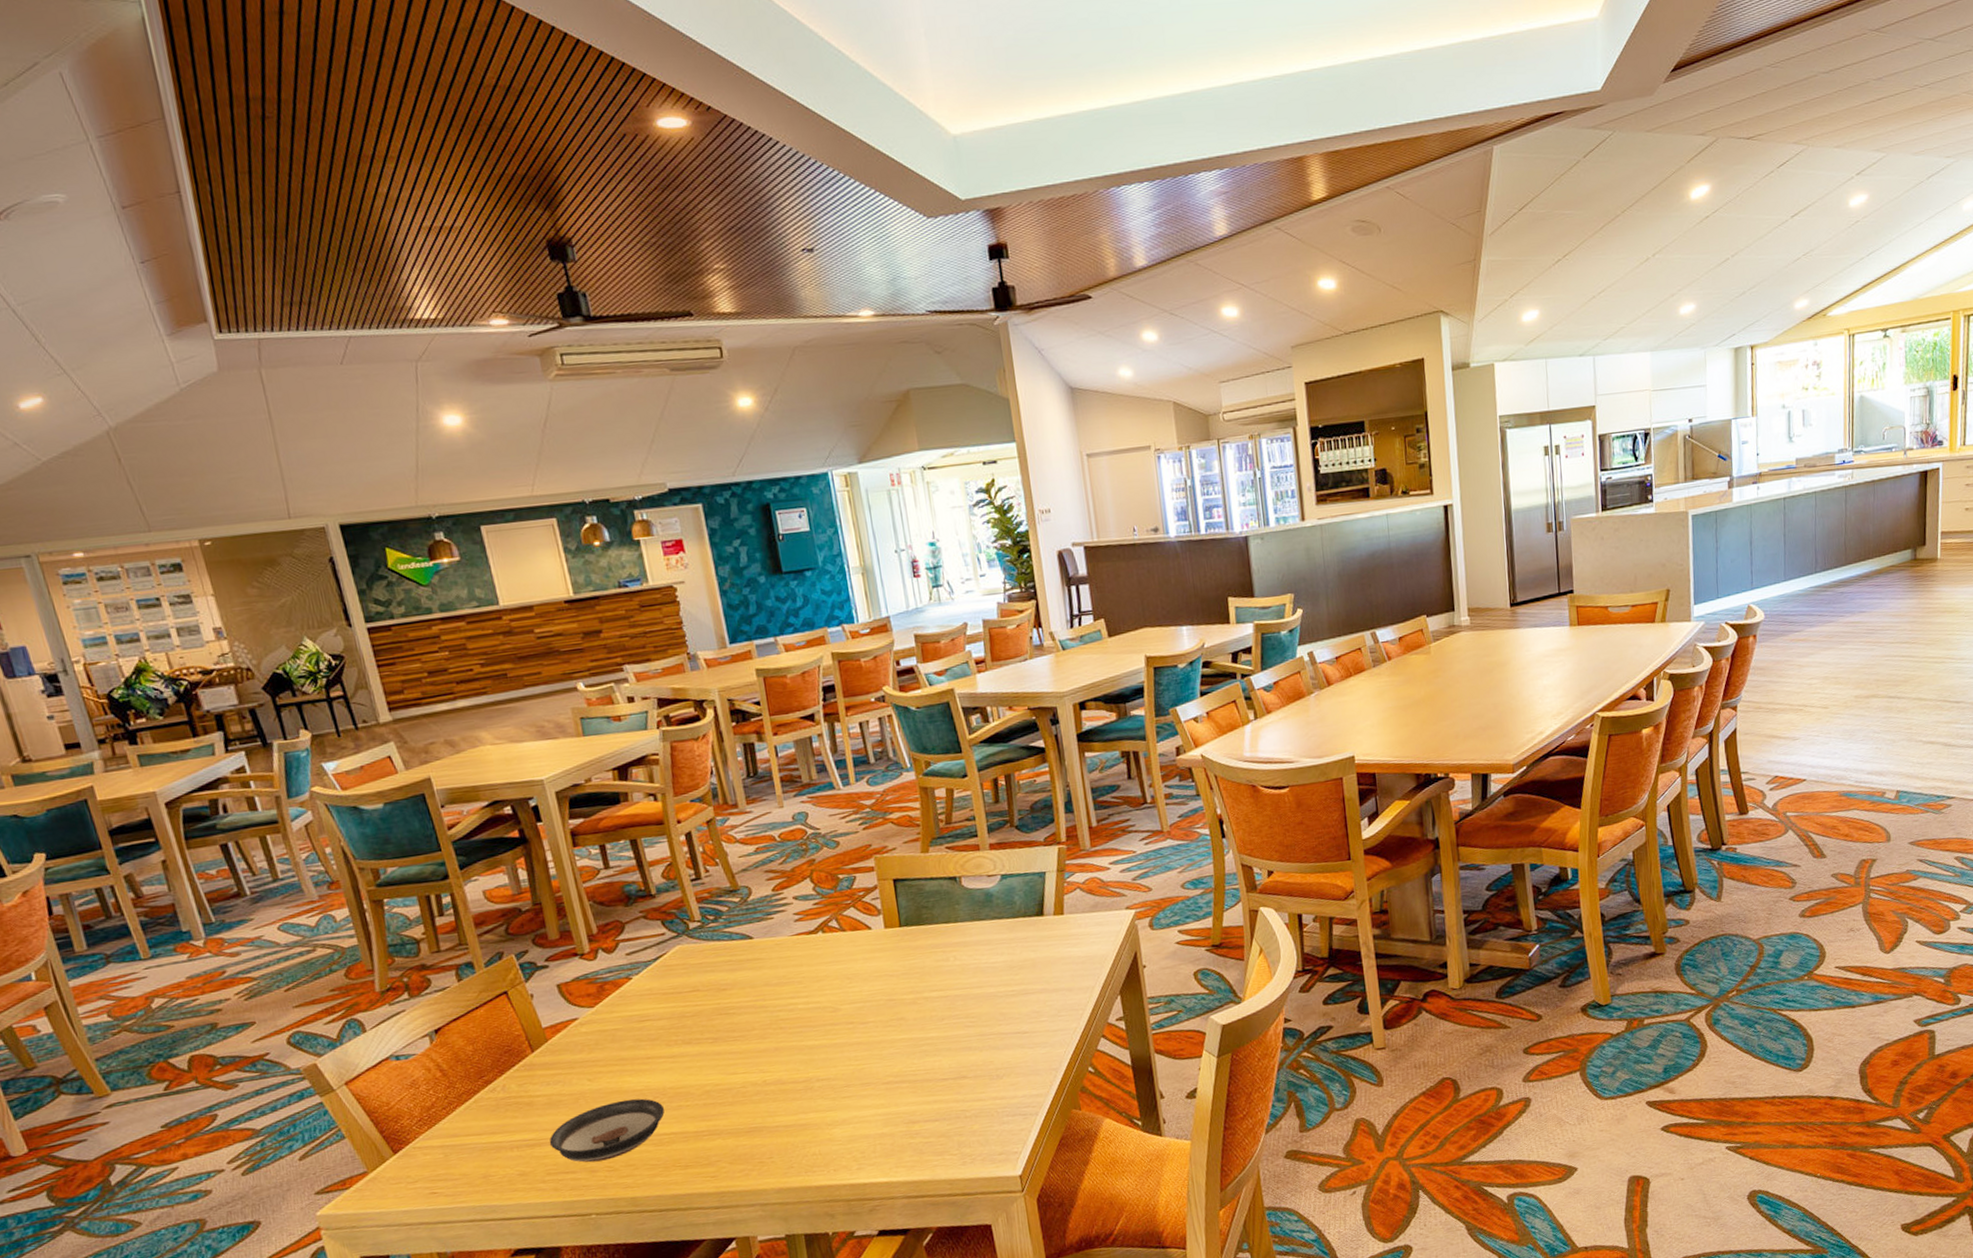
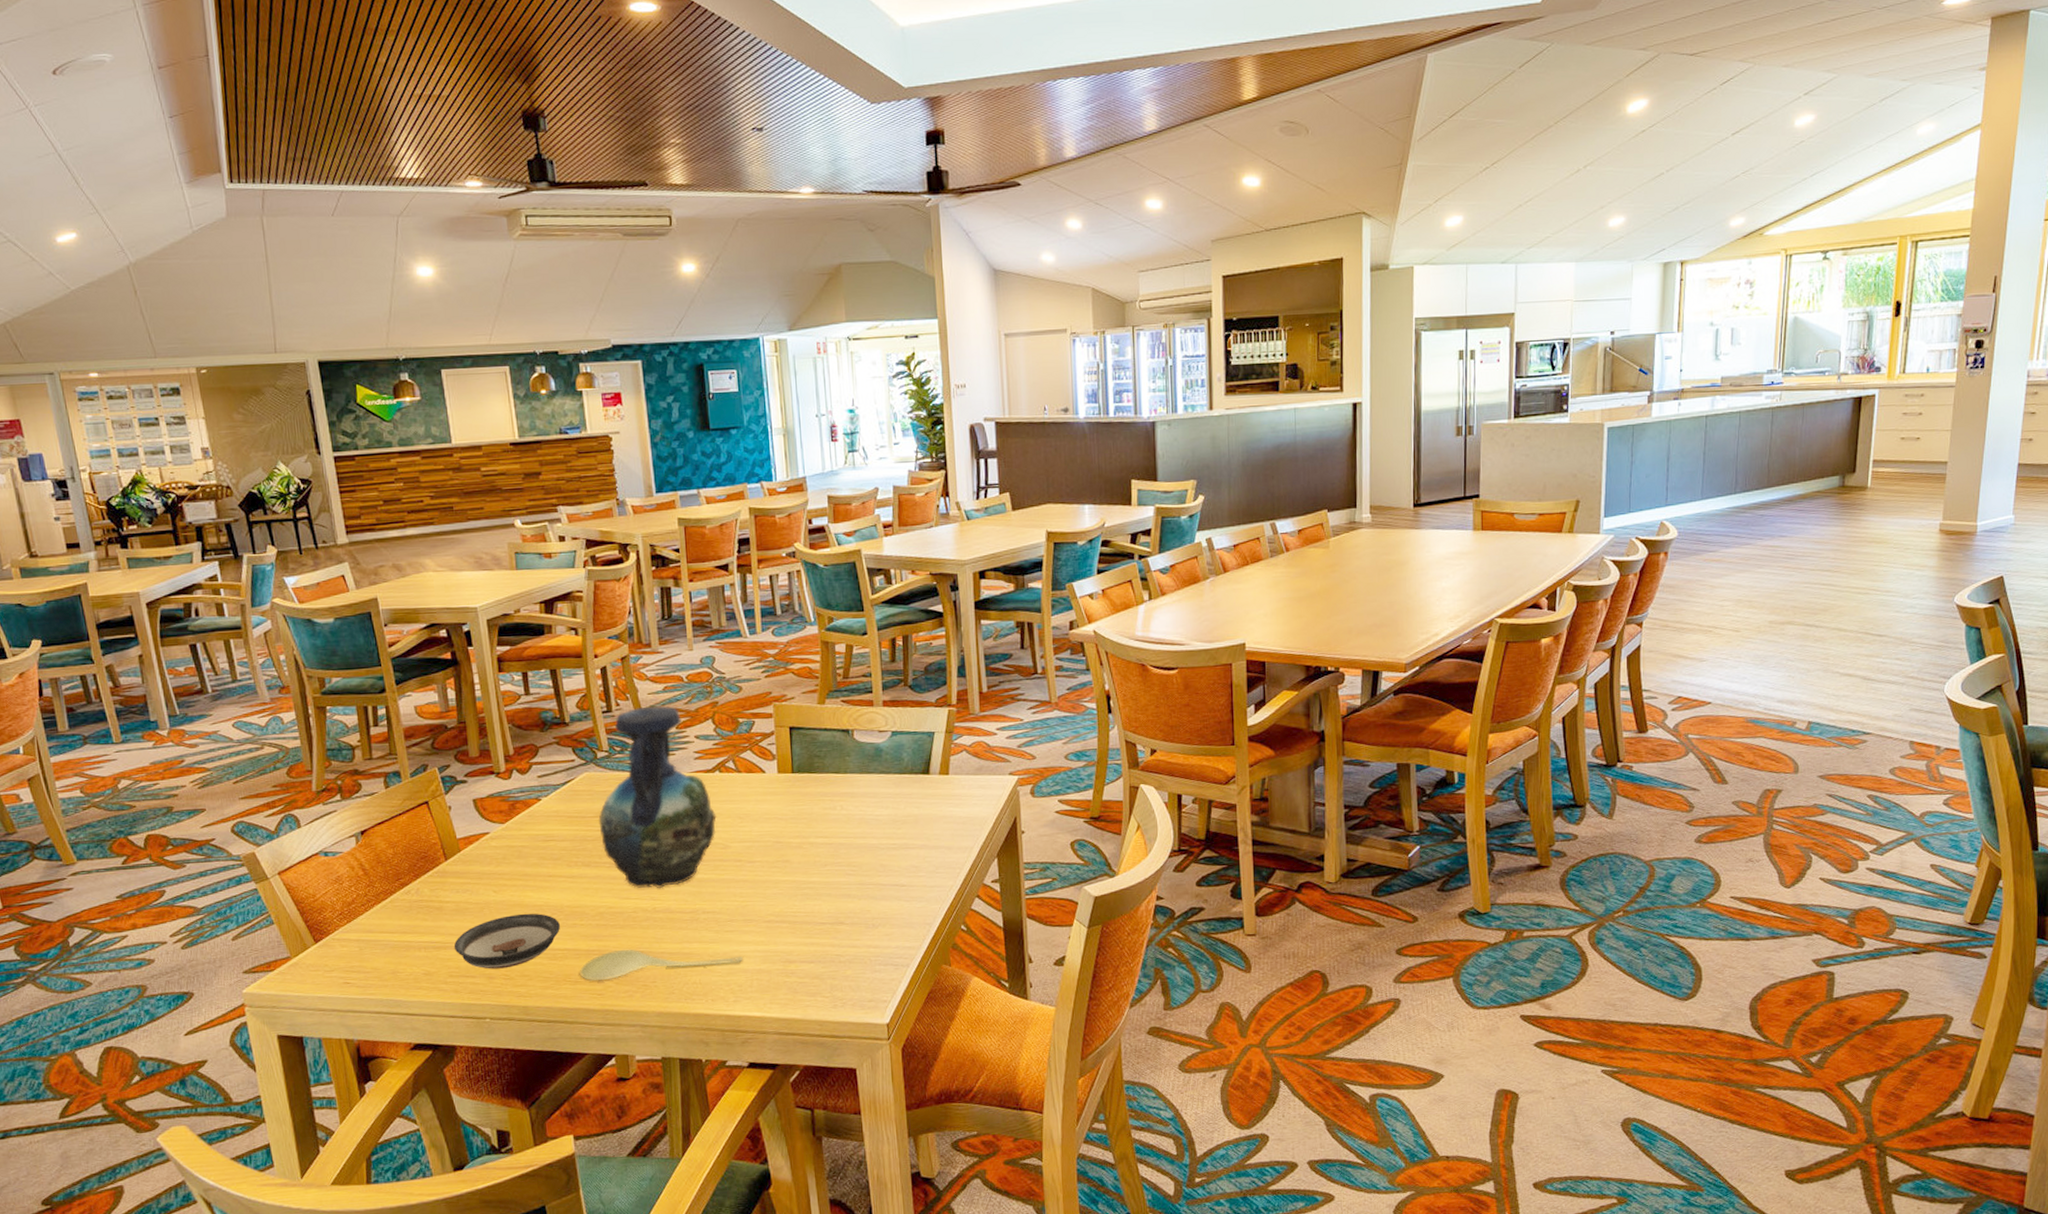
spoon: none [690,1121,864,1163] -> present [580,949,743,980]
vase: none [696,868,824,1062] -> present [598,706,717,889]

